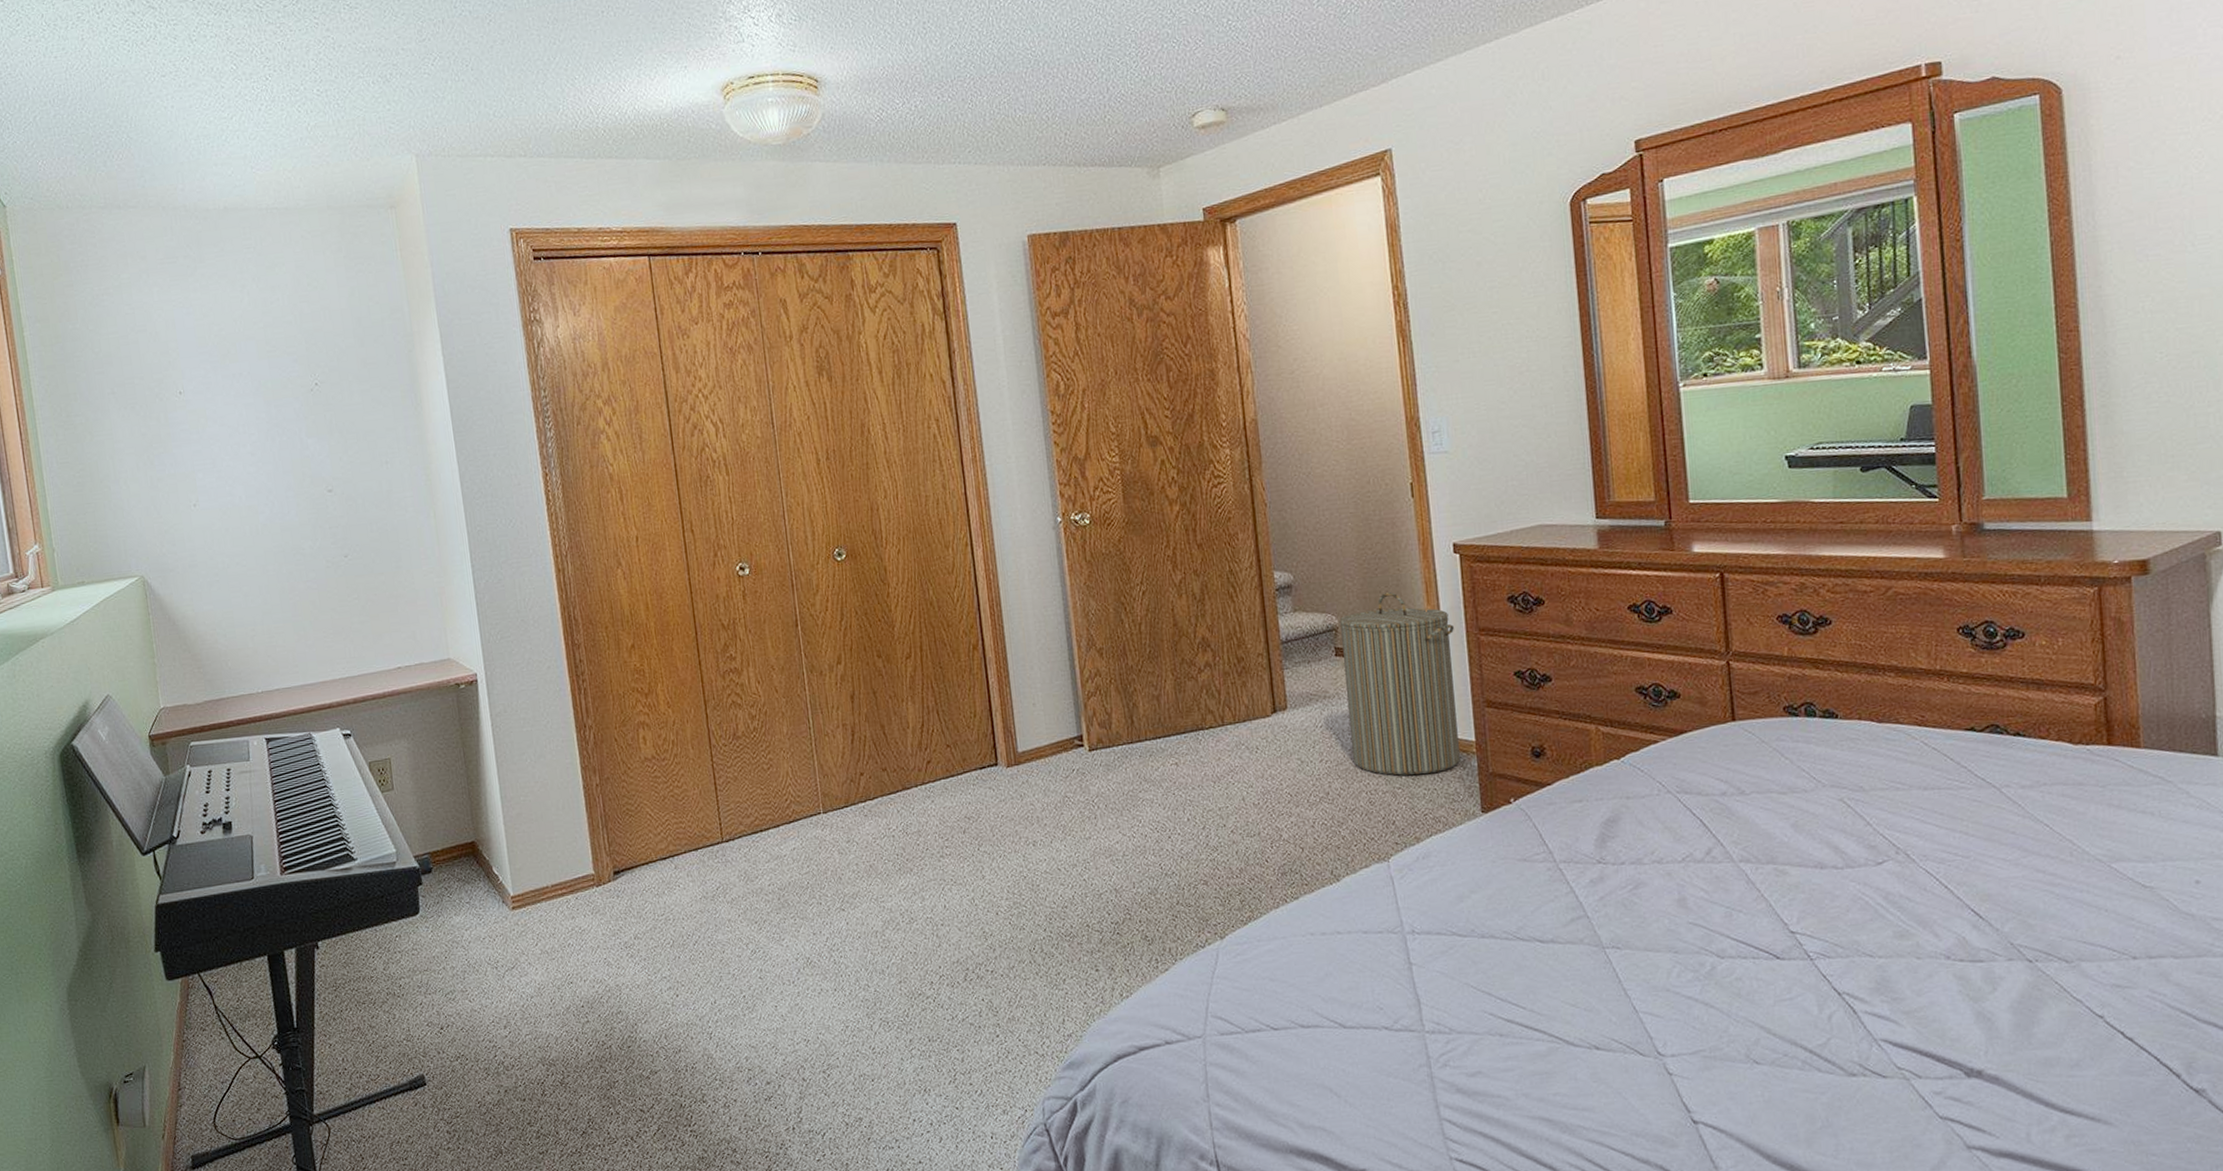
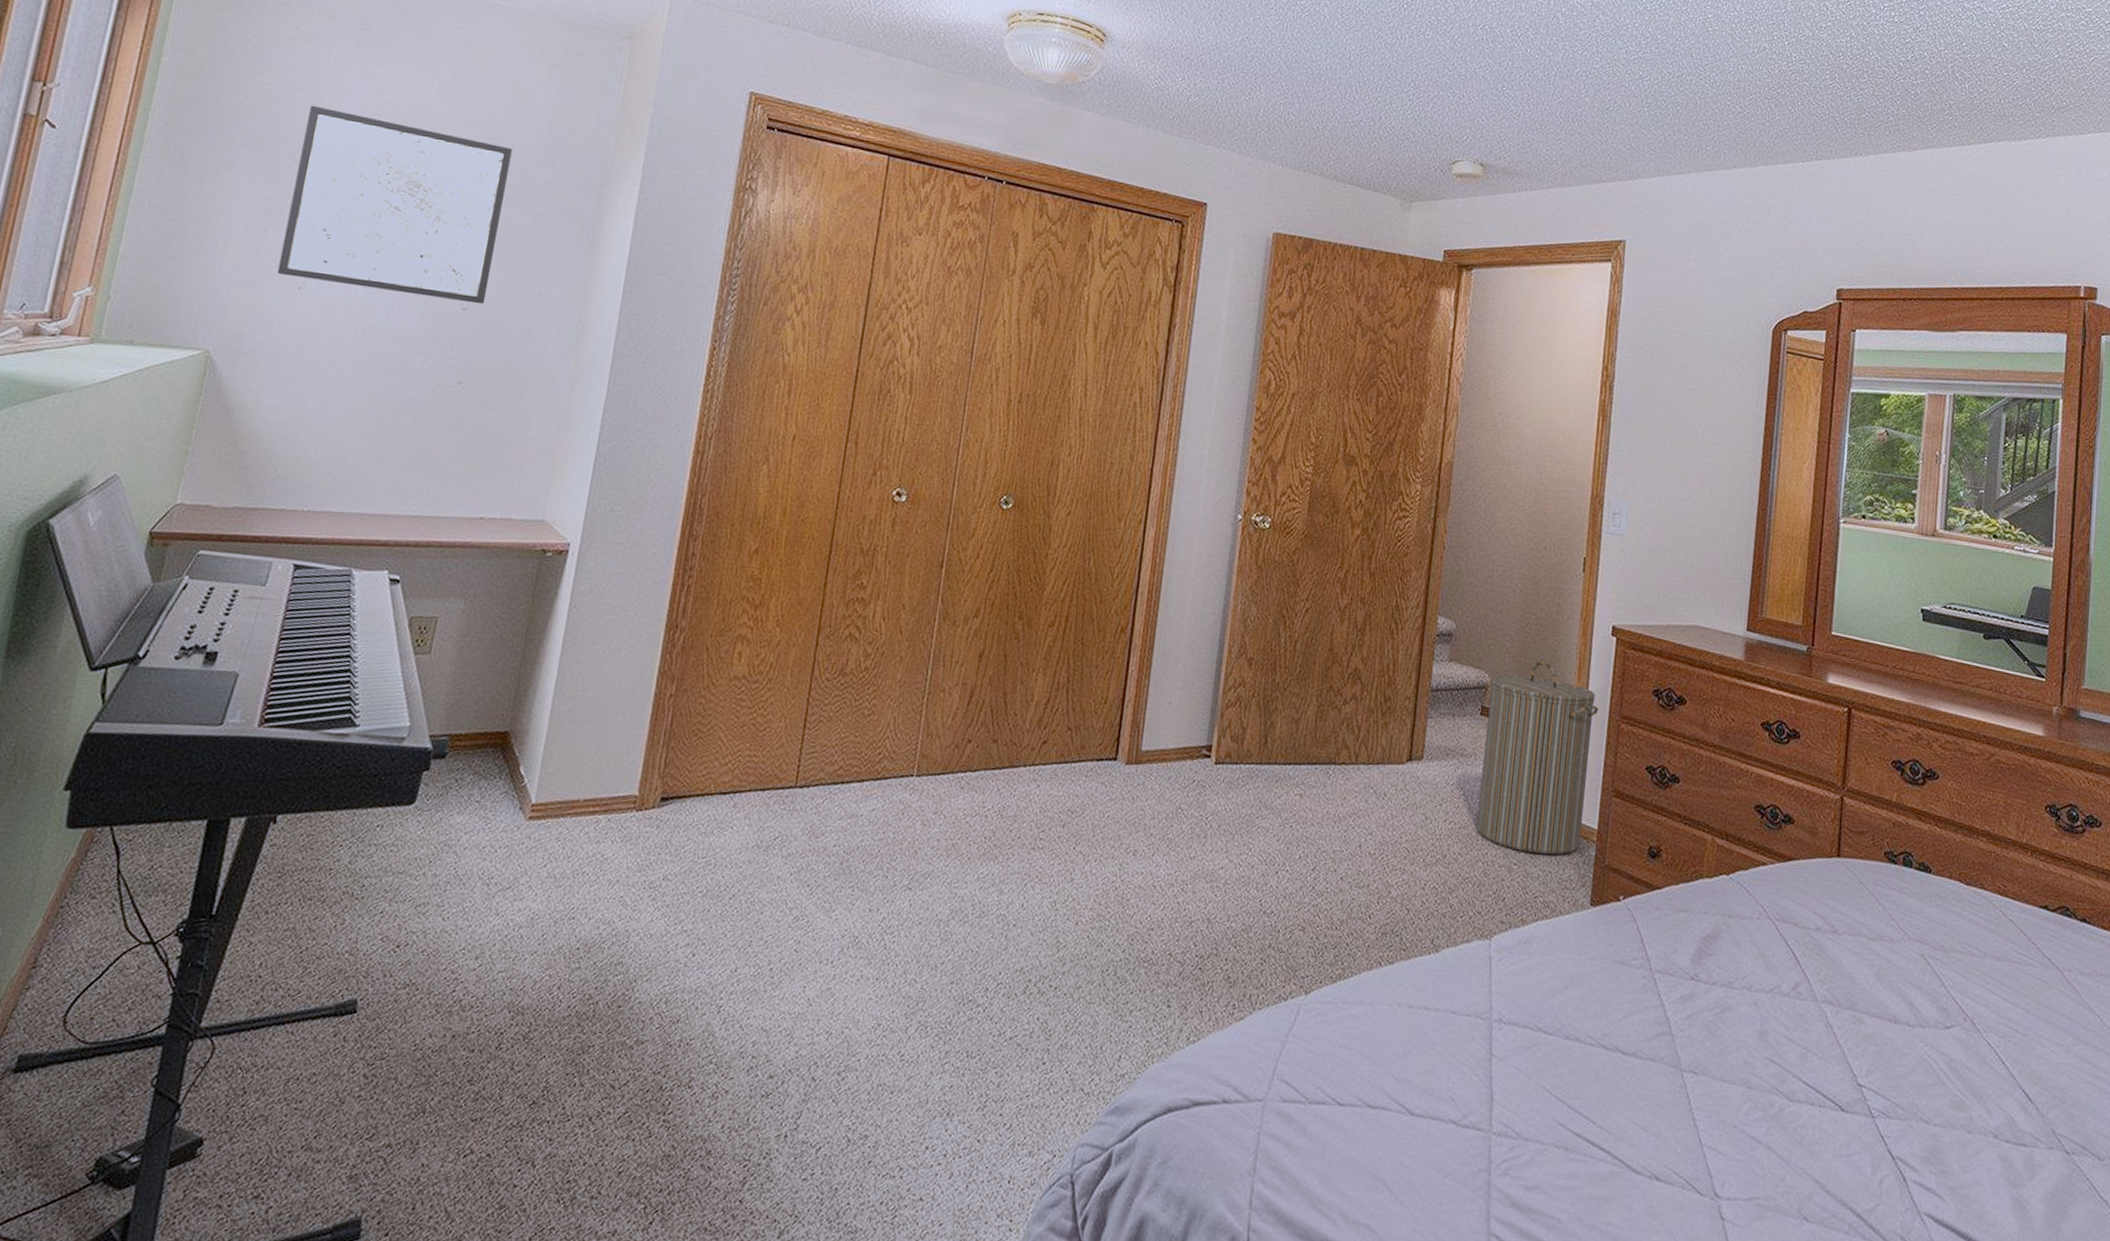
wall art: none [152,337,345,497] -> present [277,105,513,305]

